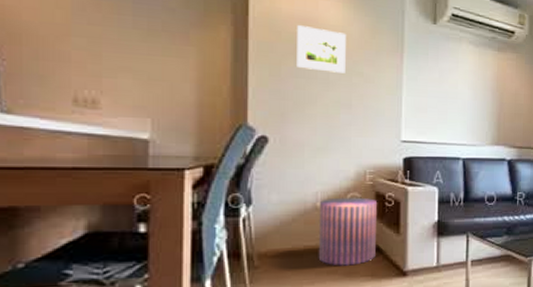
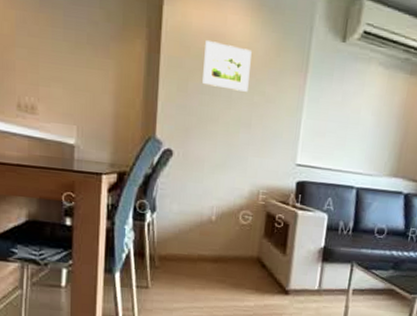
pouf: present [318,197,377,266] -> none [209,213,267,278]

